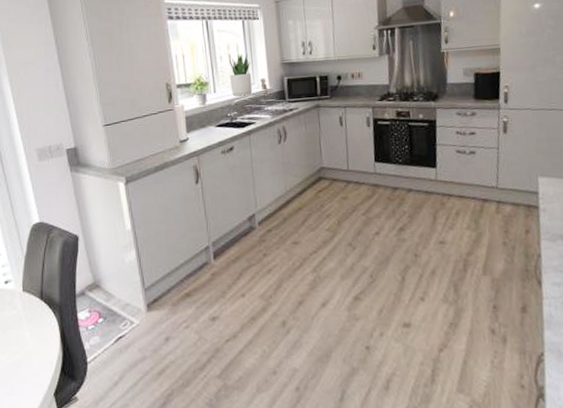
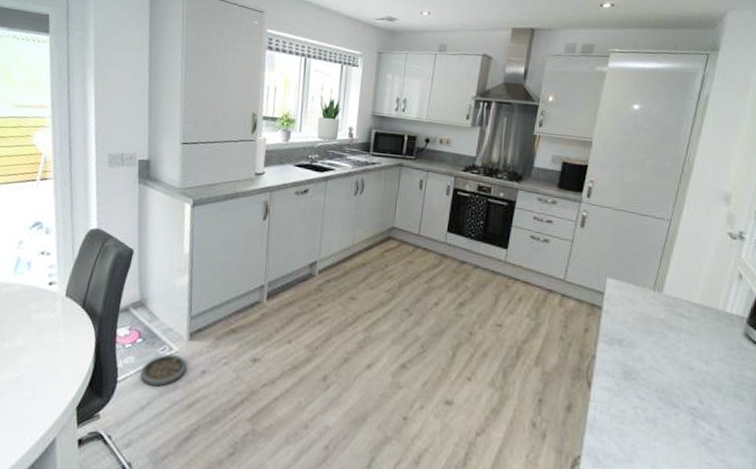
pet bowl: none [107,327,151,361] -> present [140,354,187,387]

